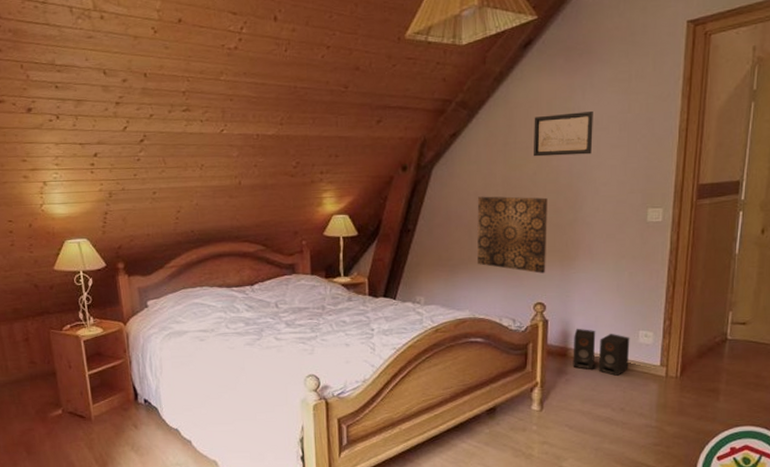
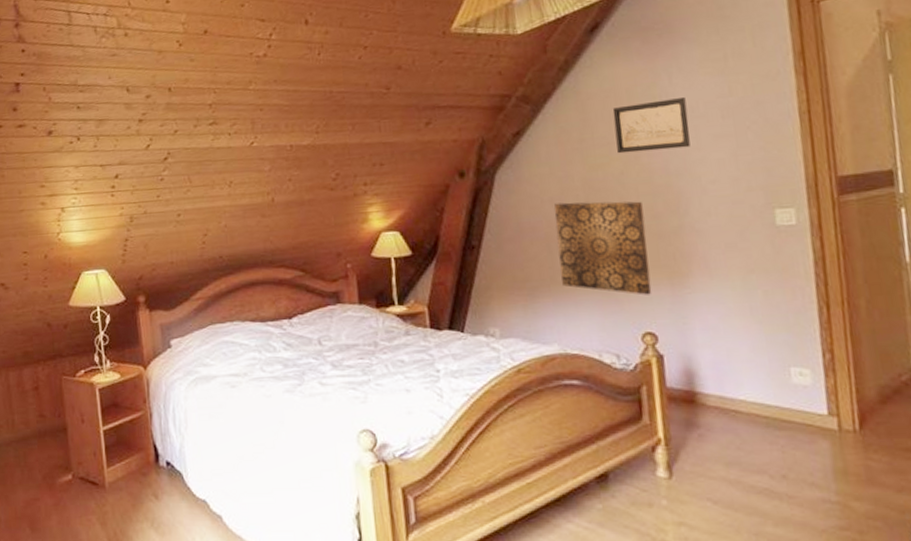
speaker: present [573,328,630,376] -> none [701,365,784,429]

